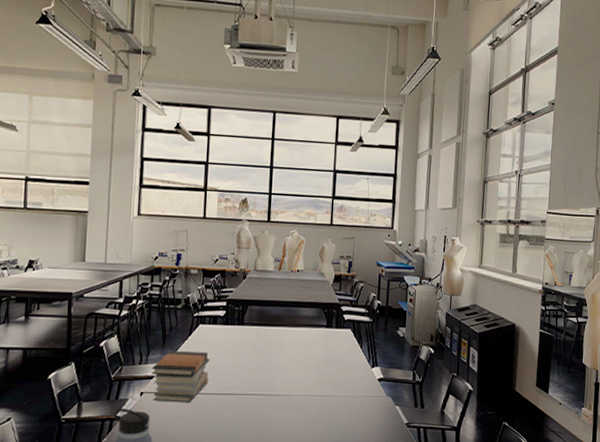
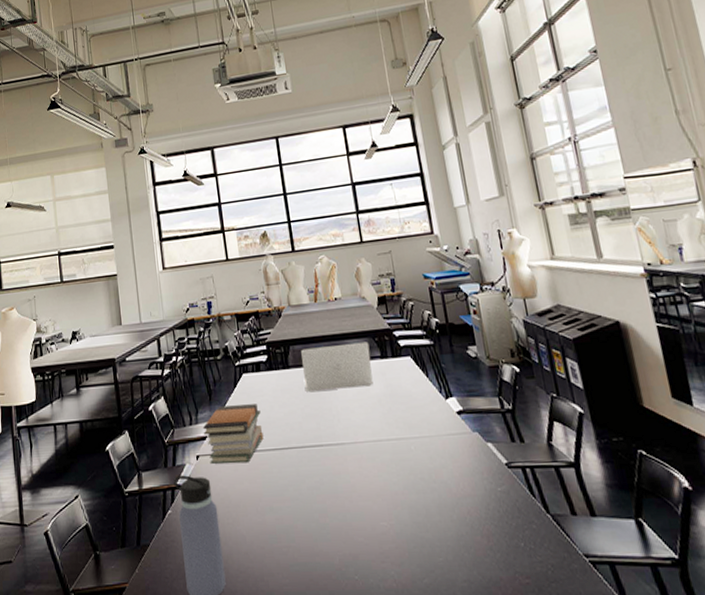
laptop: none [254,310,319,349] -> present [301,341,373,393]

